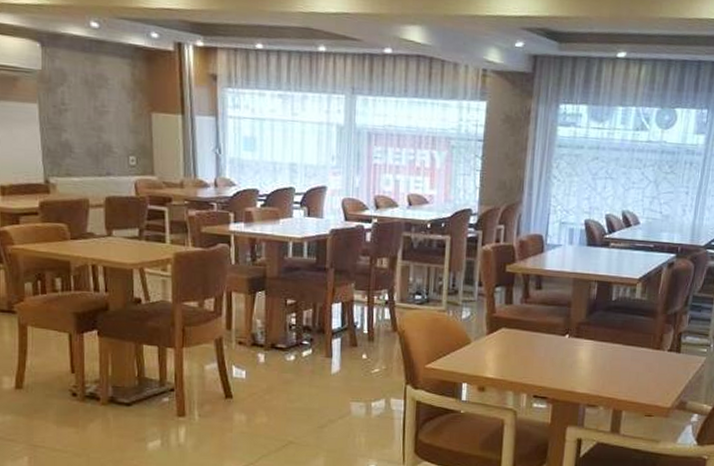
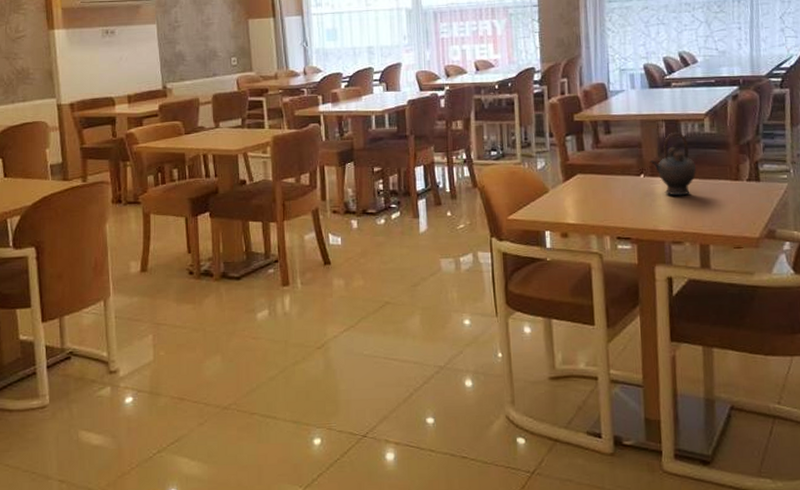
teapot: none [577,295,622,360] -> present [650,132,697,196]

